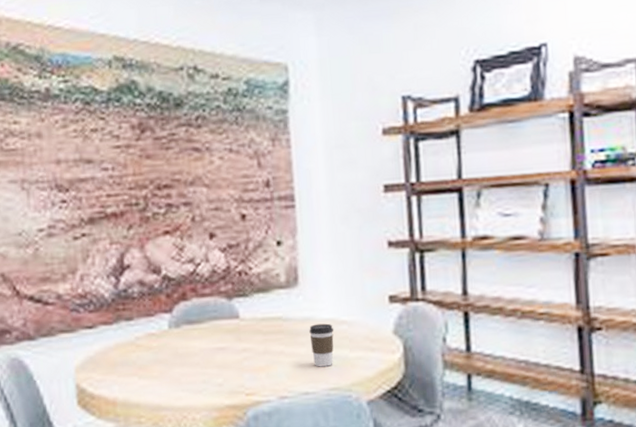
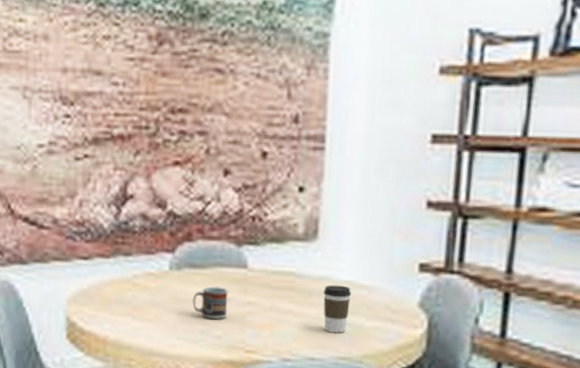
cup: none [192,338,226,369] -> present [192,286,228,320]

